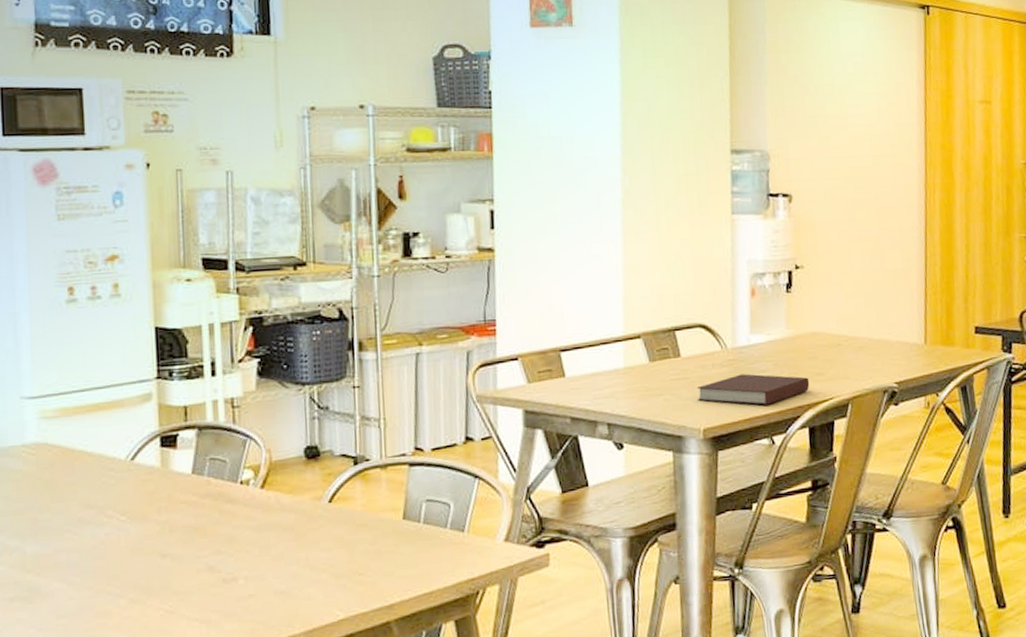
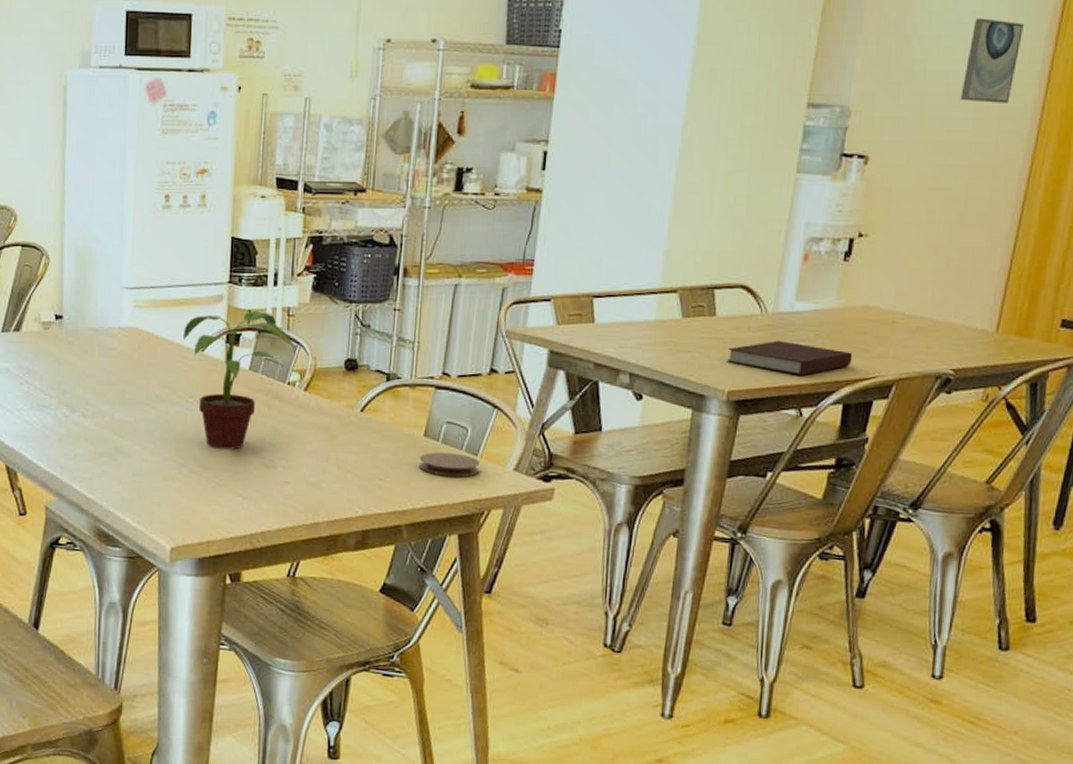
potted plant: none [105,406,245,570] -> present [182,310,295,450]
coaster: none [401,532,468,560] -> present [419,452,480,477]
wall art: none [858,68,898,142] -> present [960,18,1024,103]

